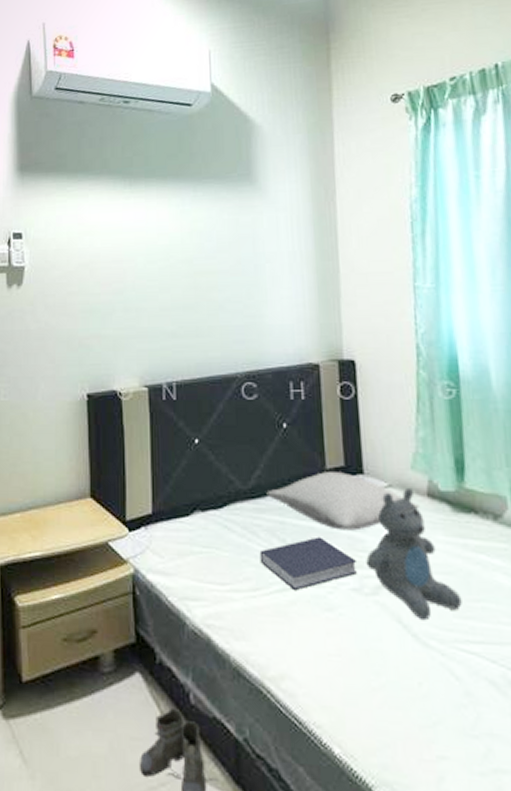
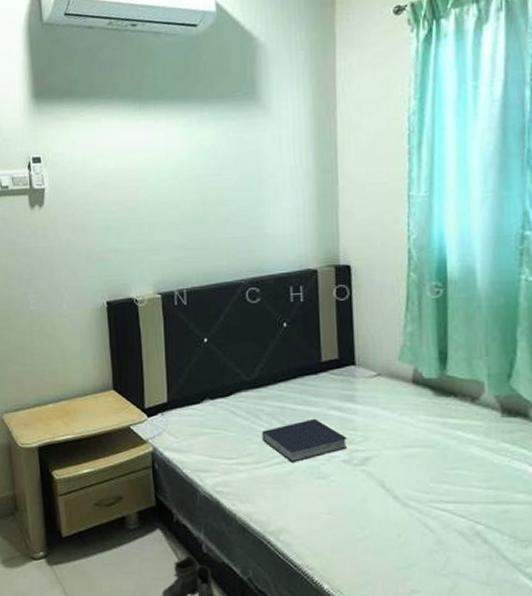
pillow: present [266,472,419,531] -> none [268,364,405,413]
teddy bear: present [366,487,462,621] -> none [355,375,439,486]

